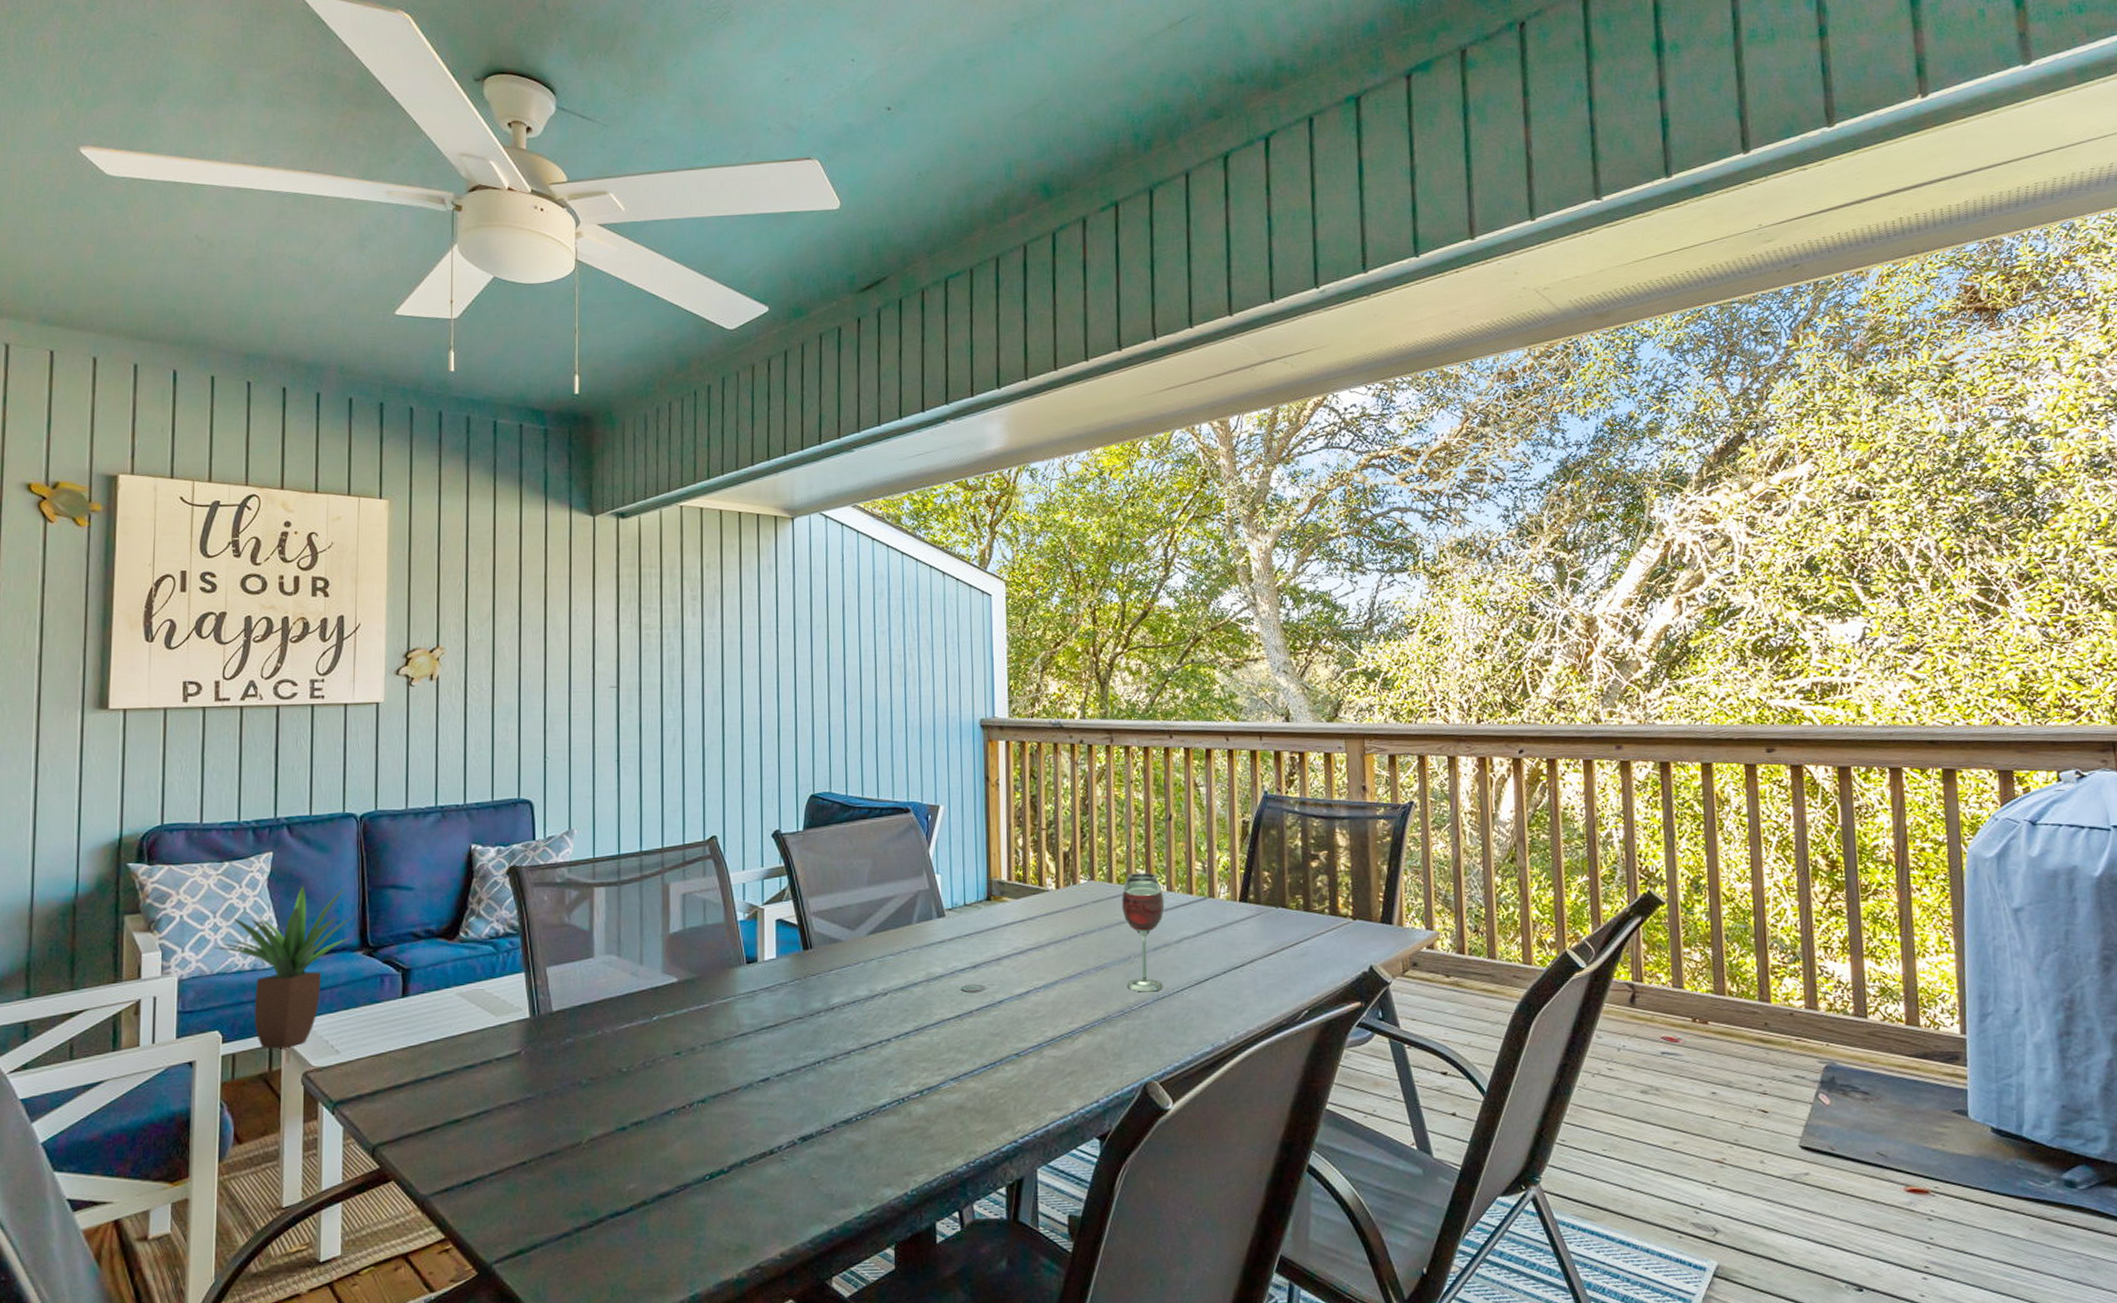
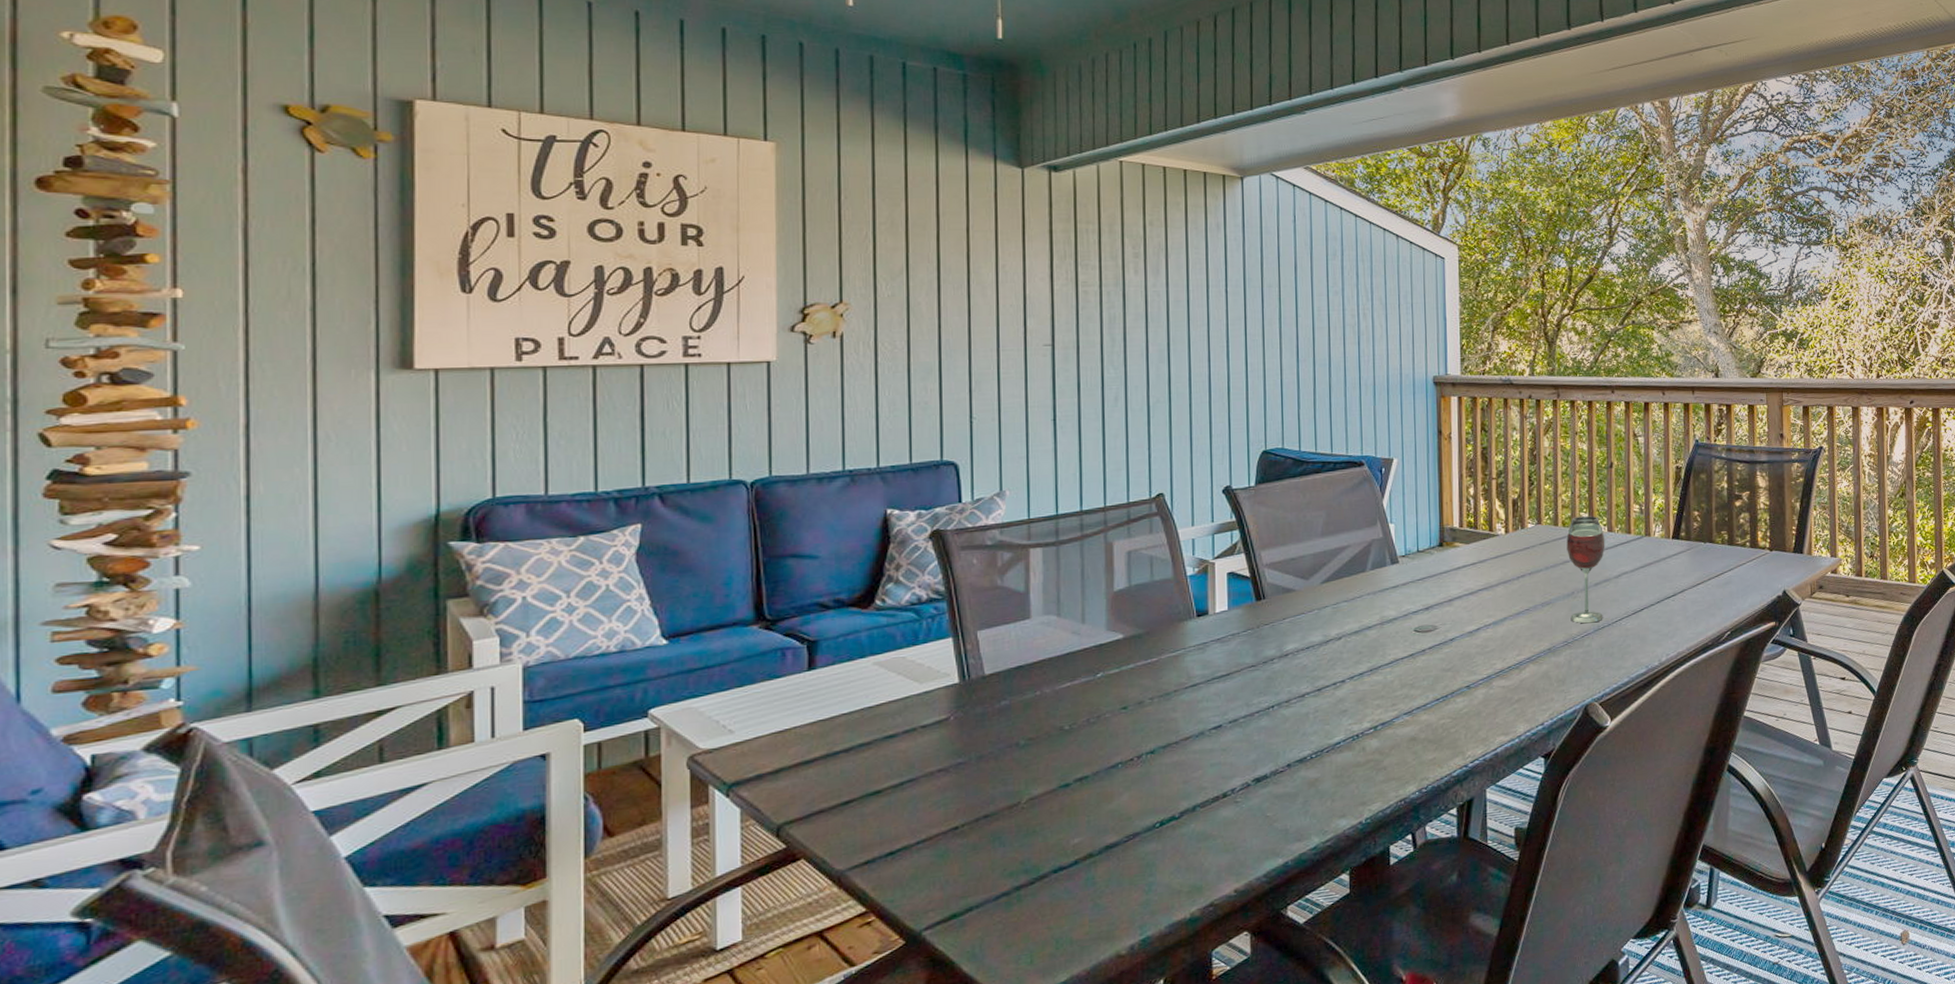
potted plant: present [213,885,354,1049] -> none [568,558,747,734]

